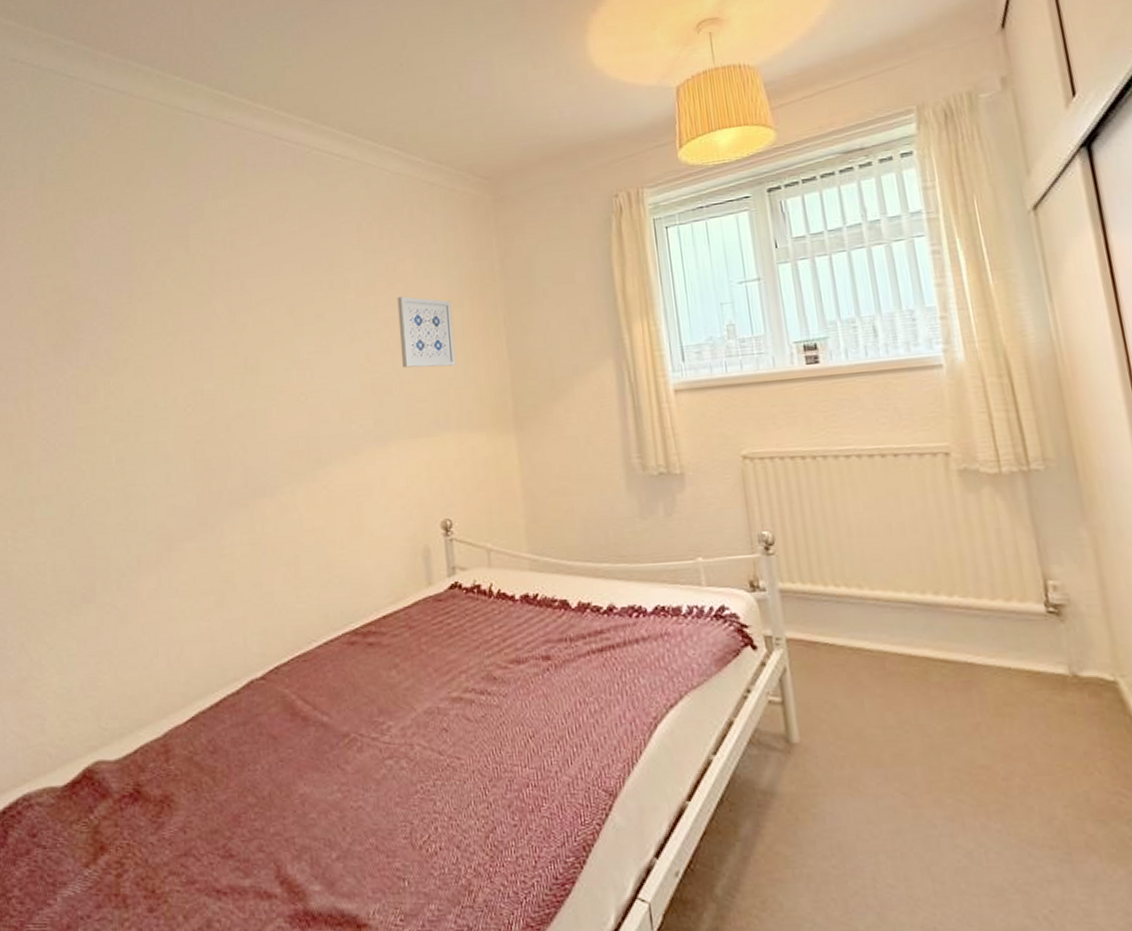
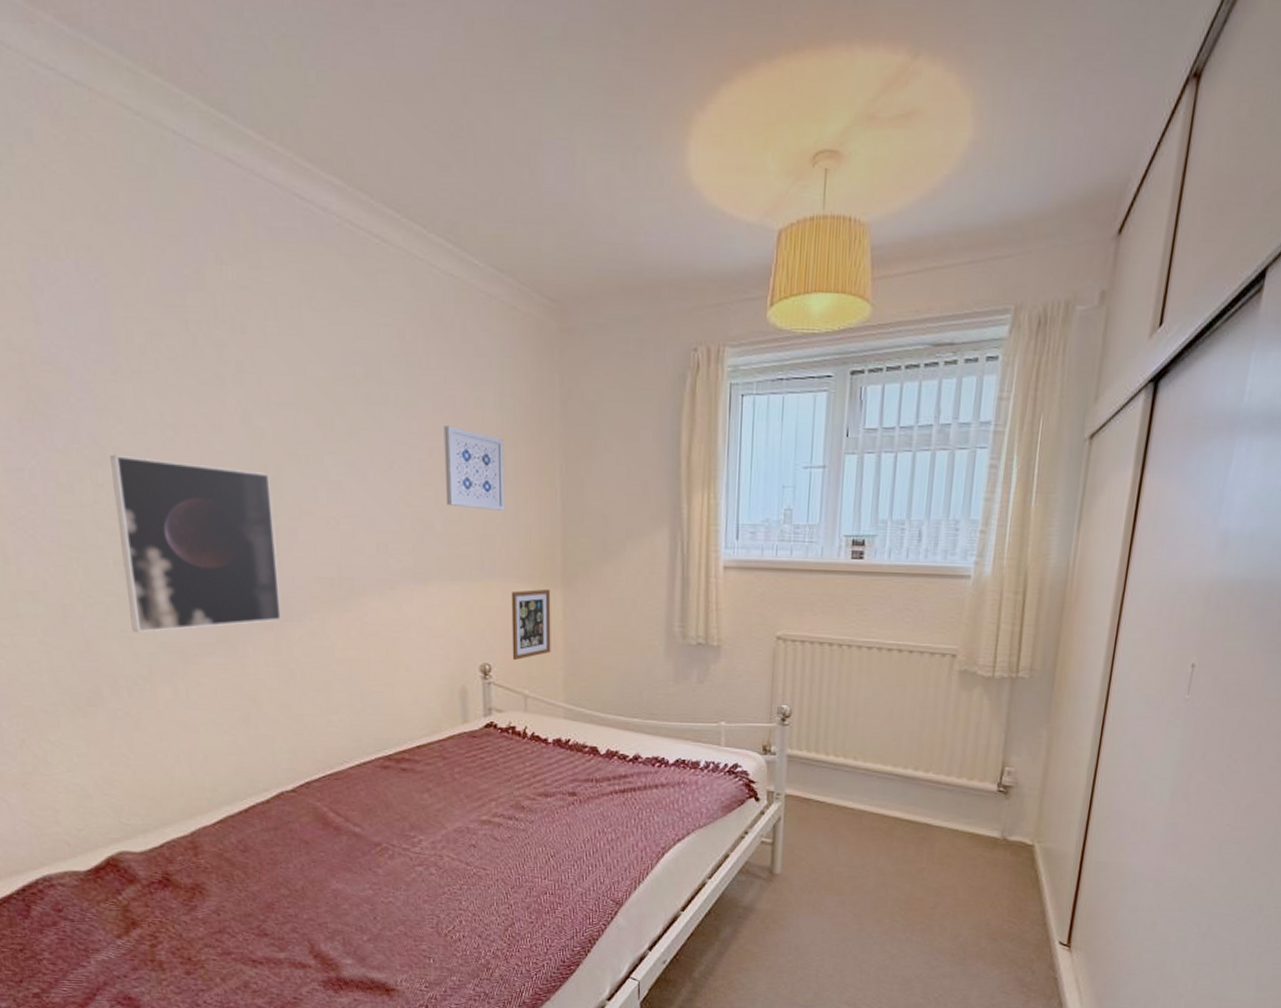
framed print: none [121,361,257,524] -> present [110,454,282,632]
picture frame: none [467,435,510,512] -> present [511,588,551,660]

